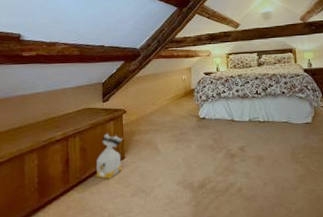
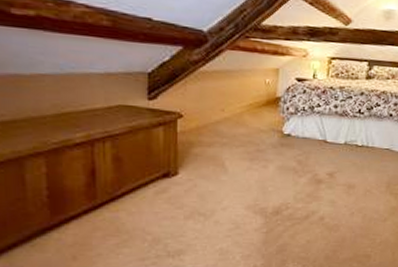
bag: present [96,133,123,179] -> none [136,141,177,198]

